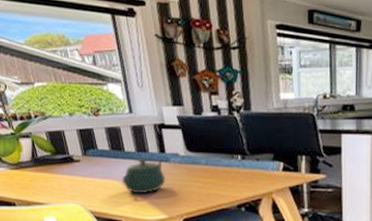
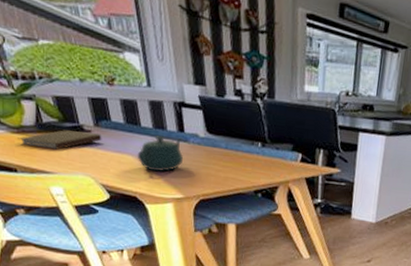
notebook: none [16,162,90,181] -> present [18,130,102,150]

